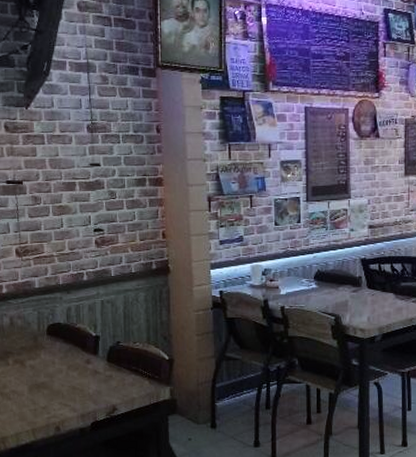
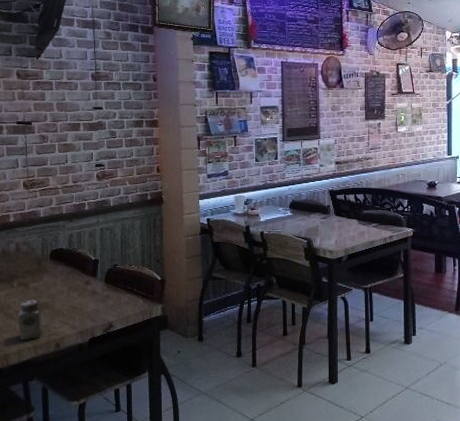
salt shaker: none [15,379,41,423] -> present [18,300,42,341]

